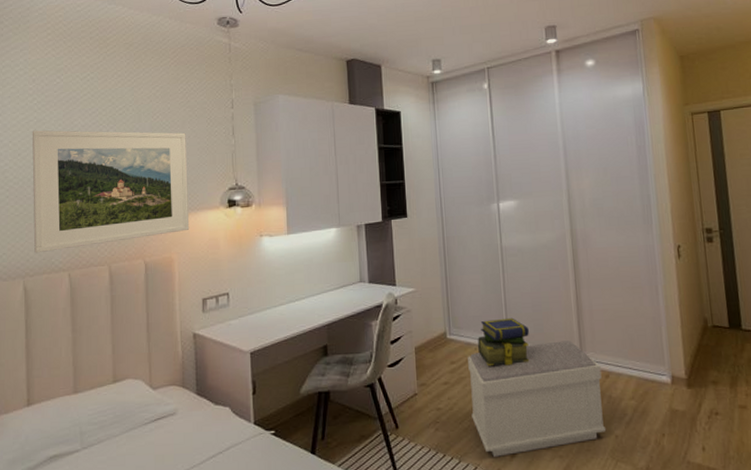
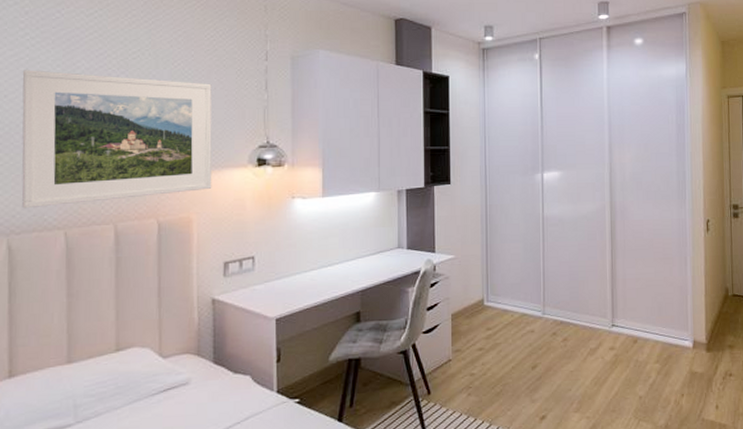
bench: present [468,340,607,457] -> none [504,308,632,420]
stack of books: present [478,317,530,367] -> none [515,285,565,333]

